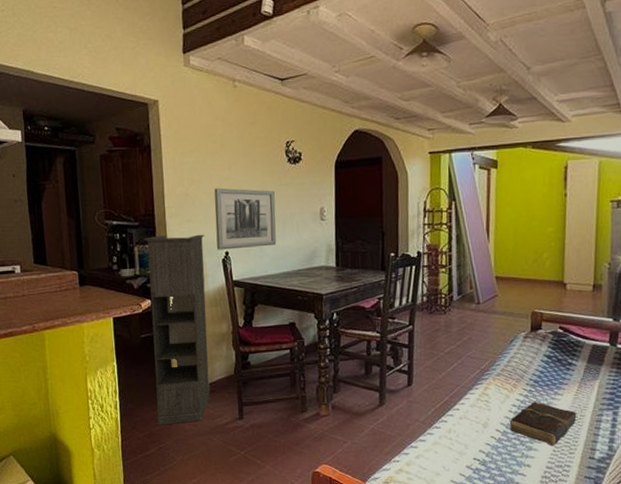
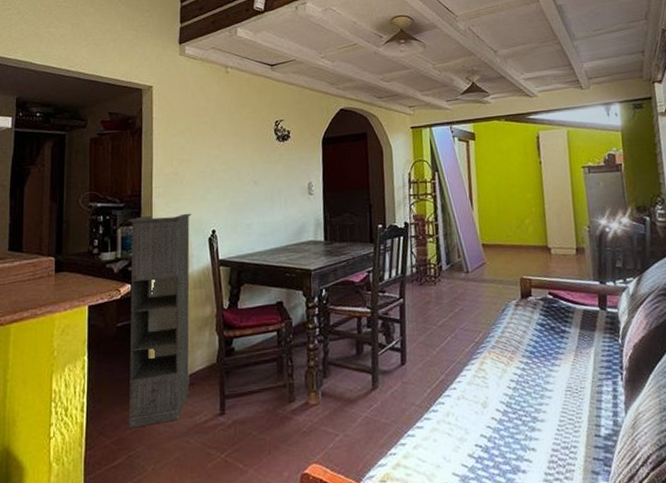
wall art: present [214,188,277,250] -> none [203,166,265,229]
book: present [509,402,577,446] -> none [509,375,577,425]

